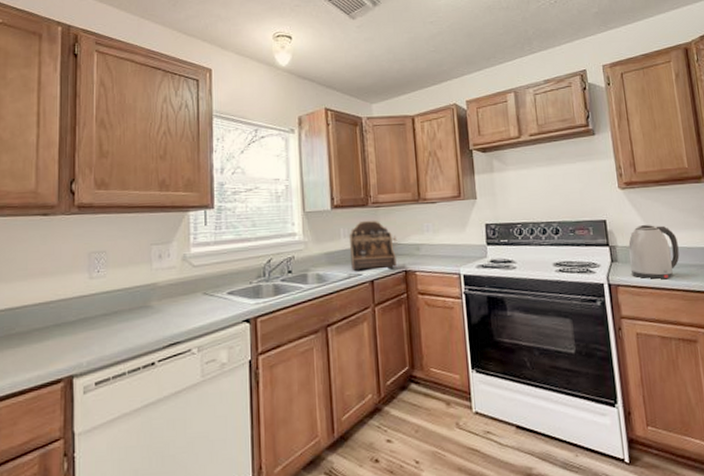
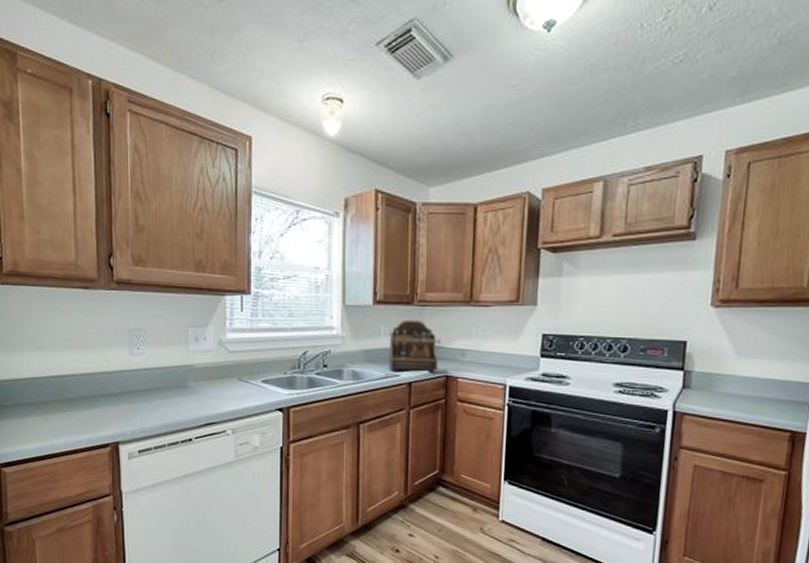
kettle: present [628,225,680,280] -> none [703,351,770,413]

